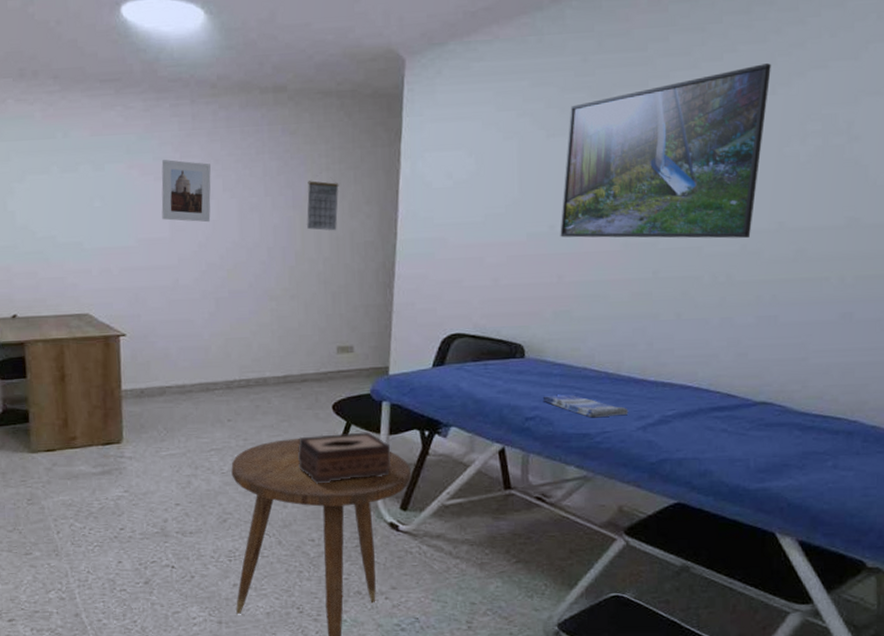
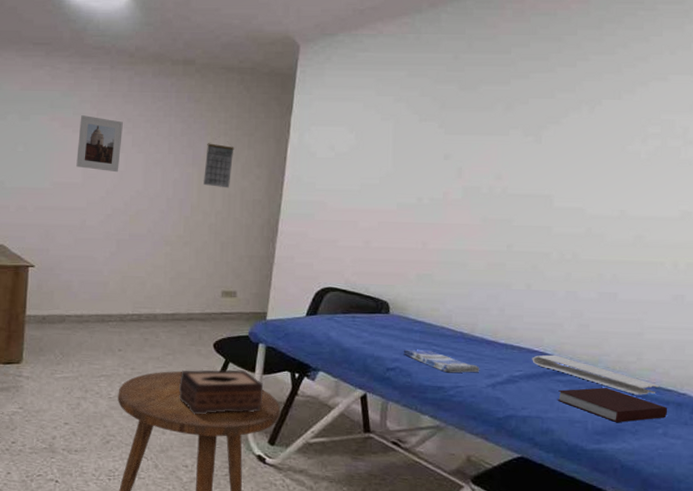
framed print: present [560,63,771,239] -> none [426,72,618,223]
hand towel: none [685,389,828,426] -> present [532,354,660,395]
notebook: none [715,421,838,457] -> present [557,387,668,422]

